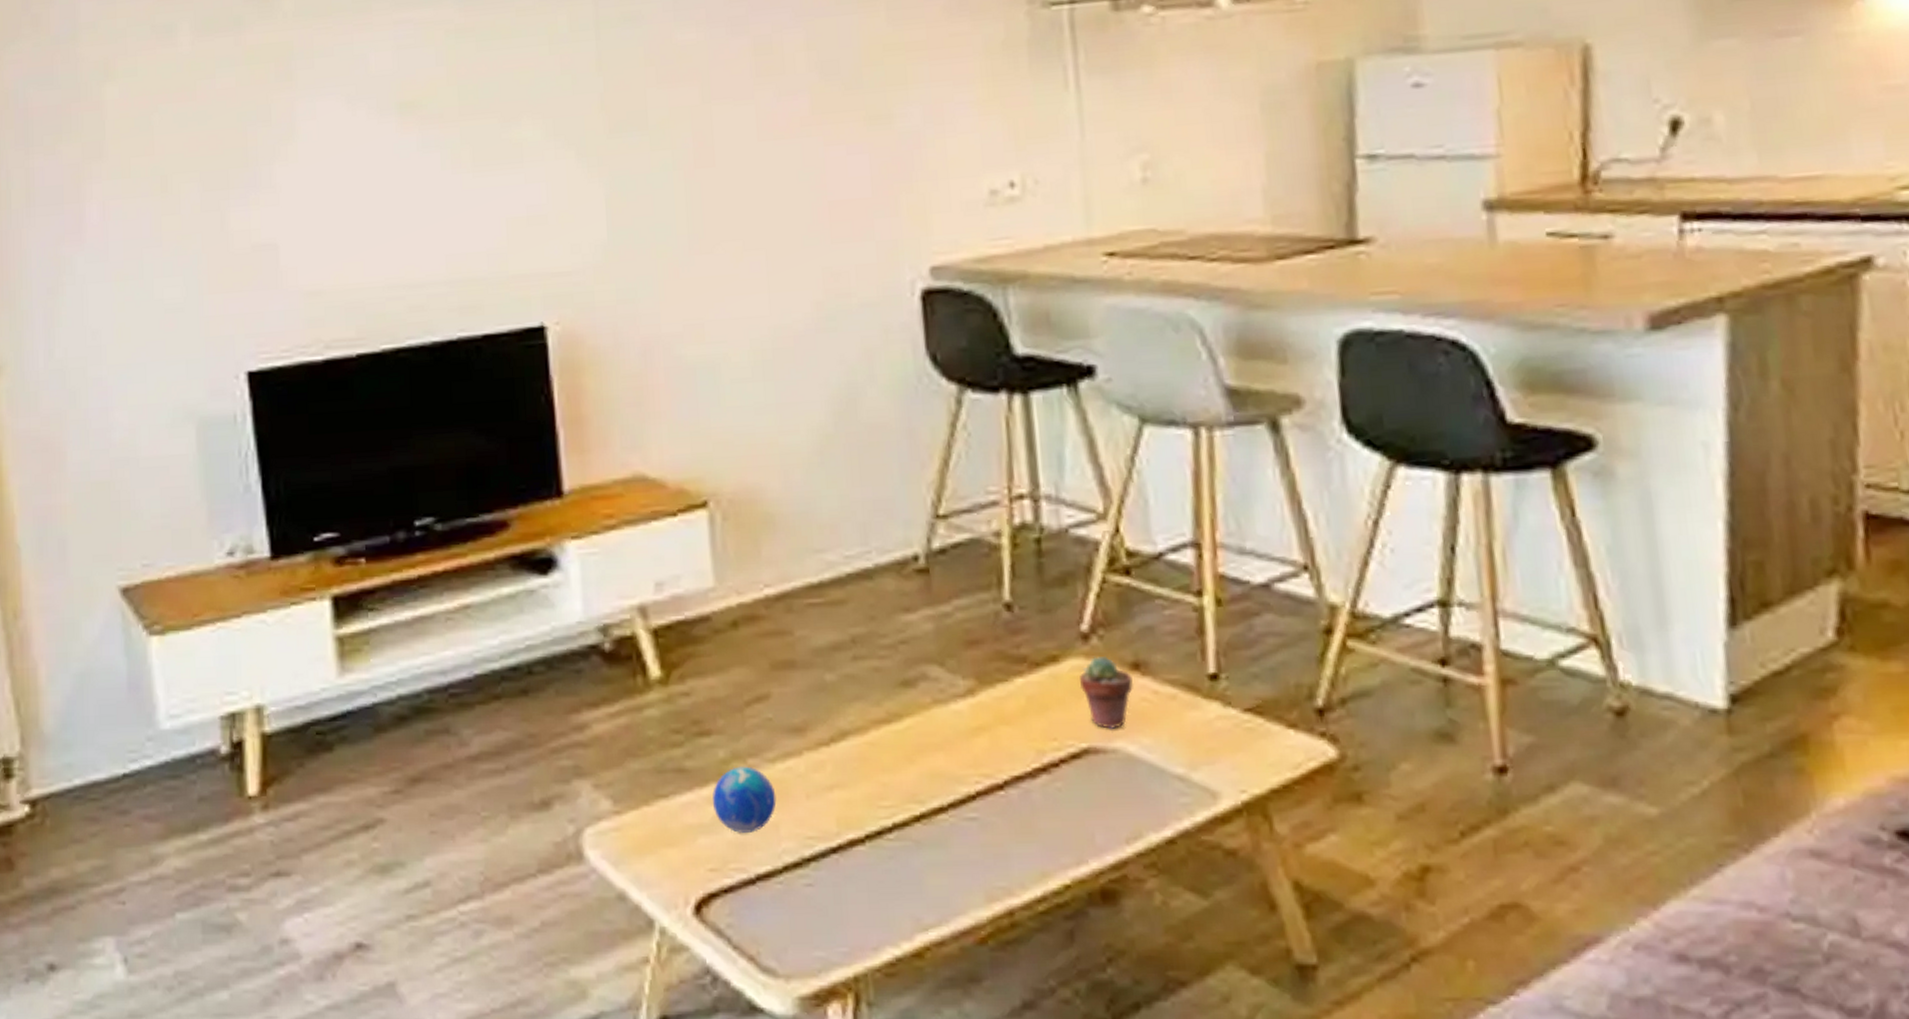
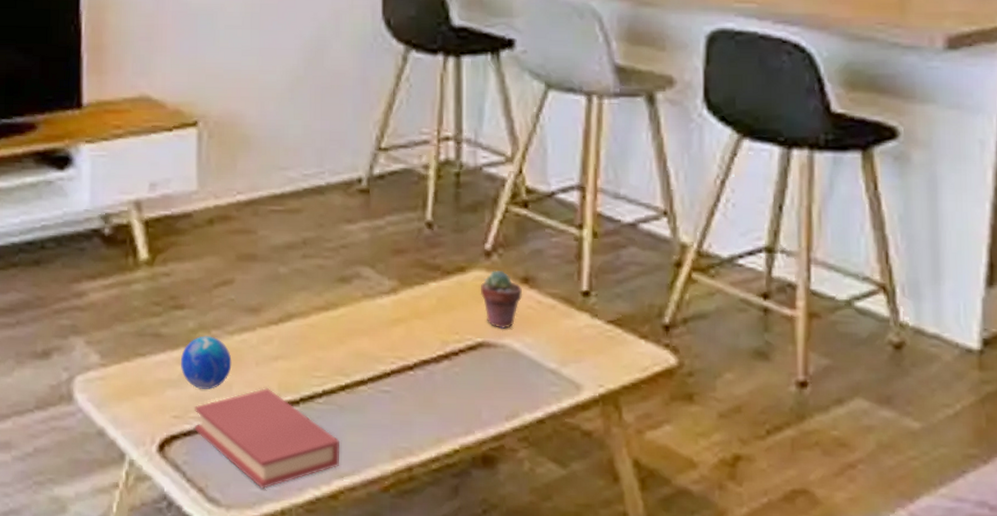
book: none [735,825,921,951] -> present [194,387,339,489]

